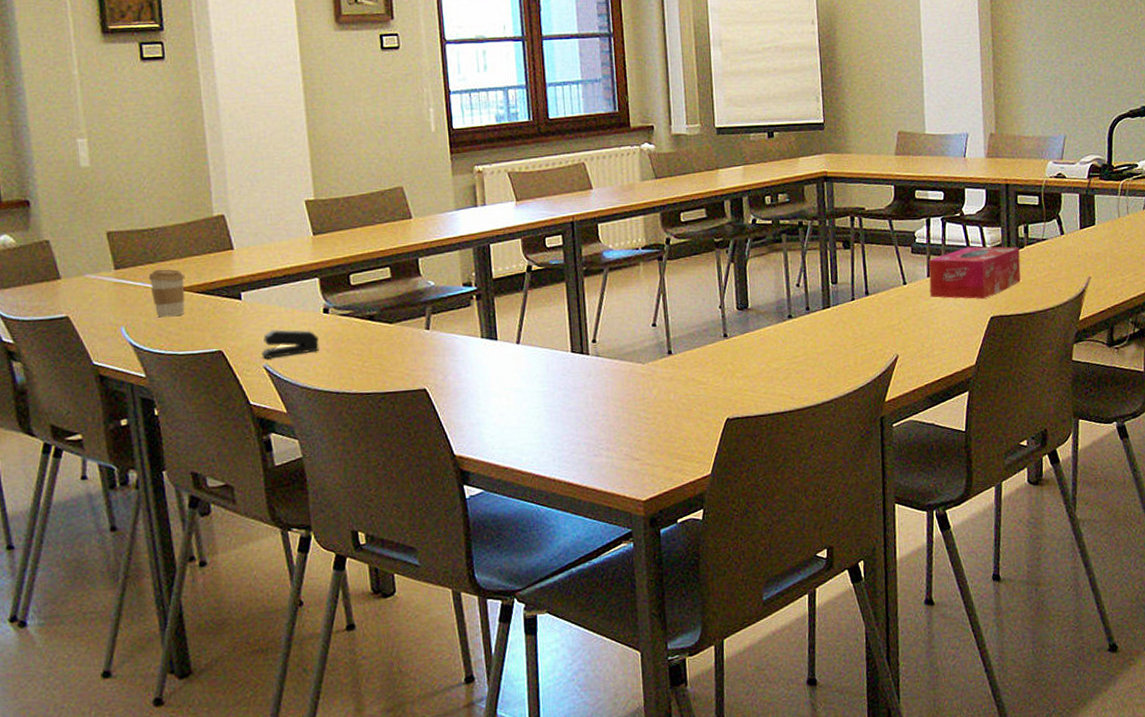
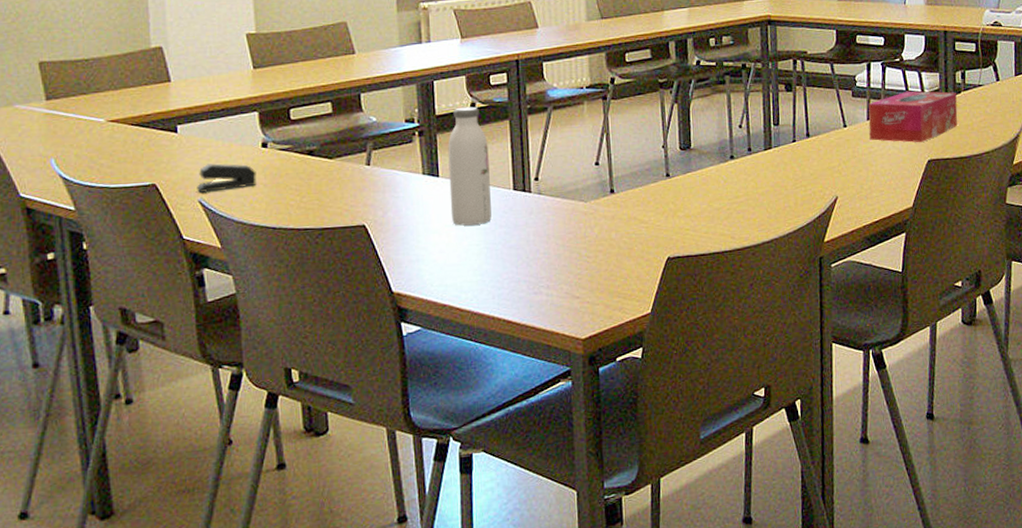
coffee cup: present [148,269,186,318] -> none [81,100,120,150]
water bottle: none [505,269,550,389] -> present [448,106,492,226]

